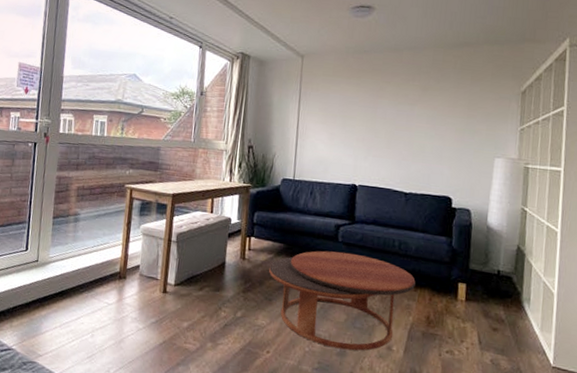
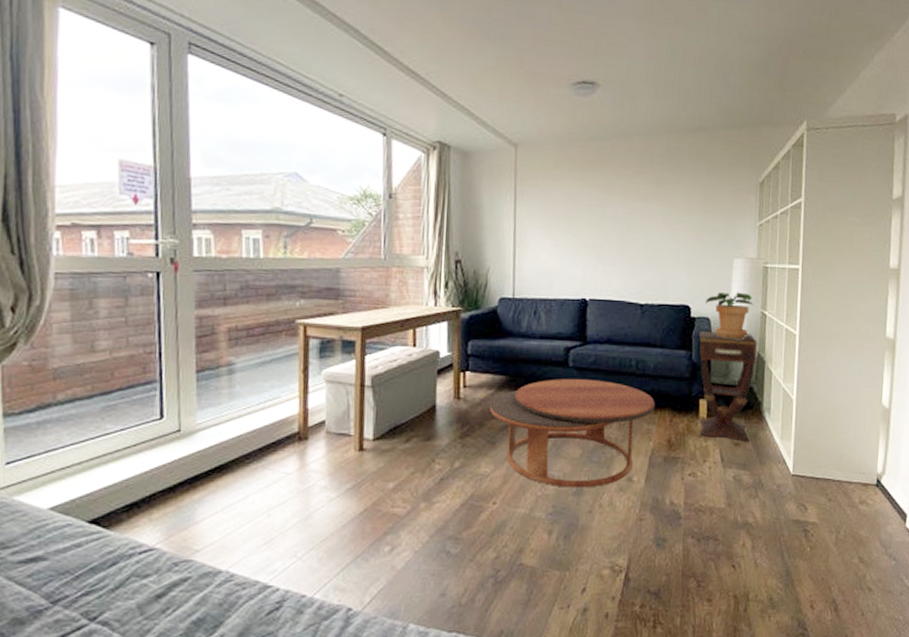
side table: none [457,220,518,329] -> present [699,330,758,442]
potted plant: none [466,187,514,232] -> present [706,292,753,339]

